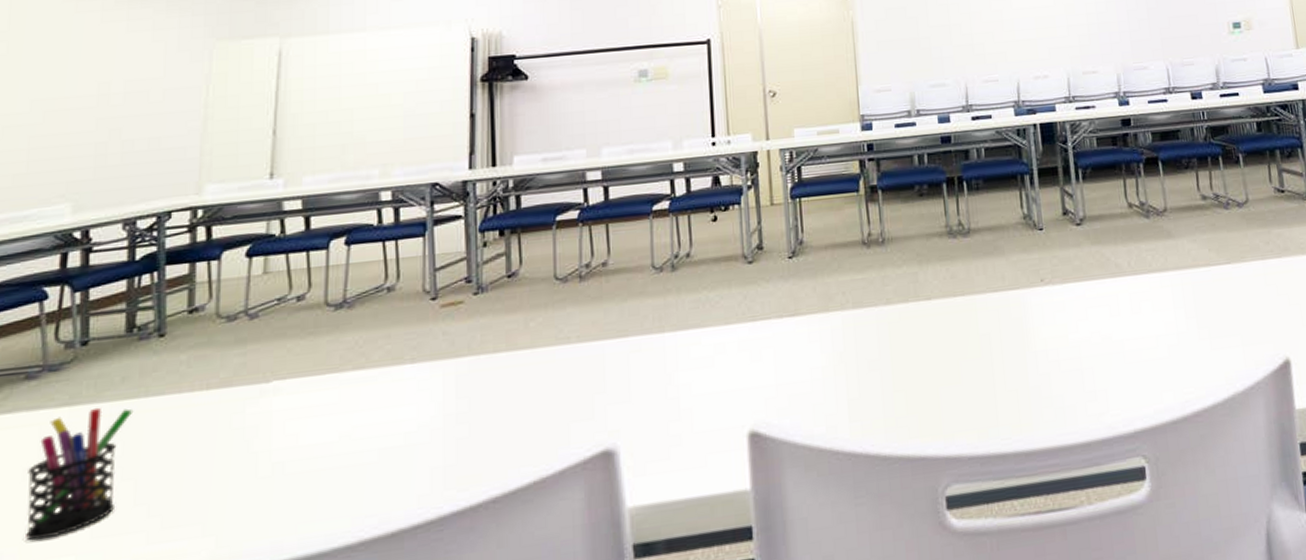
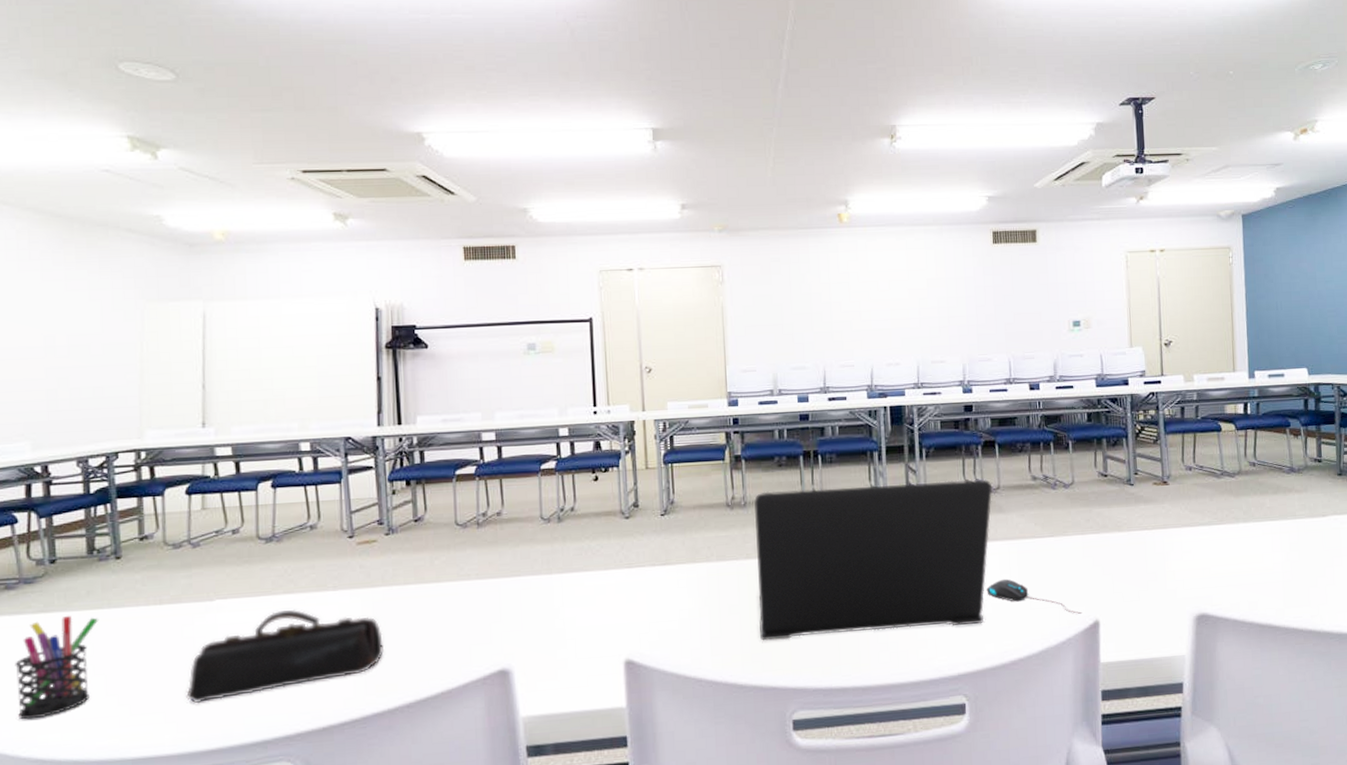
pencil case: none [230,387,467,510] -> present [186,609,384,704]
laptop: none [892,201,1159,402] -> present [753,479,993,641]
mouse: none [1160,314,1270,353] -> present [986,578,1083,615]

